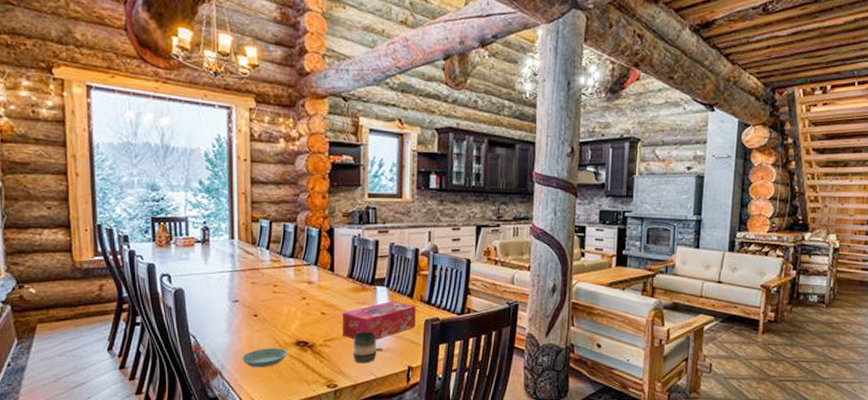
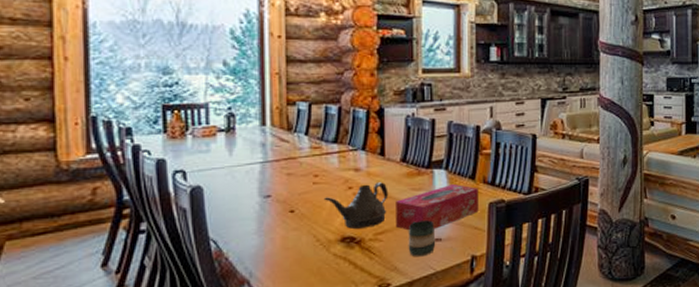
saucer: present [242,348,288,368] -> none [275,247,332,273]
teapot: none [282,295,337,335] -> present [323,182,389,229]

